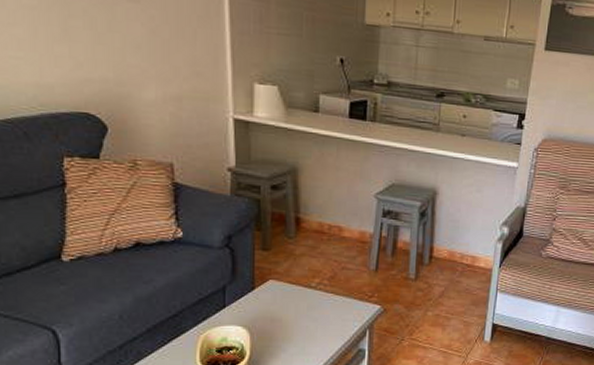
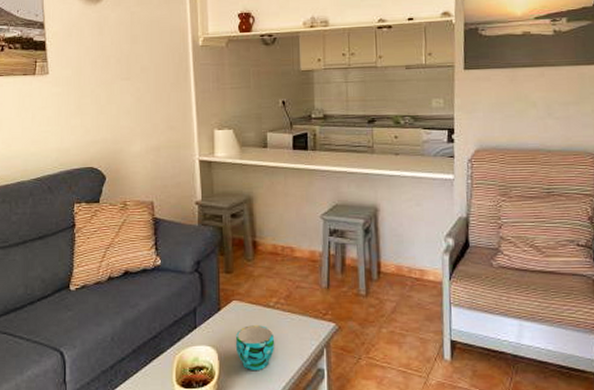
cup: none [270,306,315,350] -> present [235,325,275,370]

